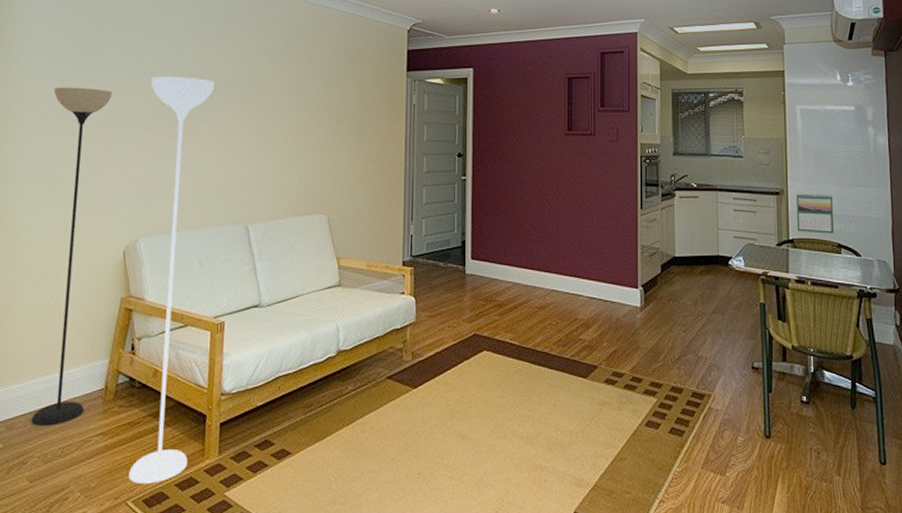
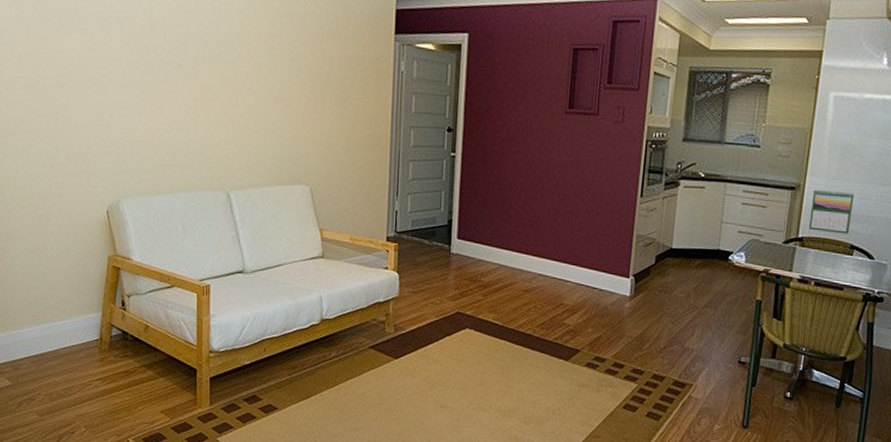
floor lamp: present [31,76,214,484] -> none [21,28,188,425]

